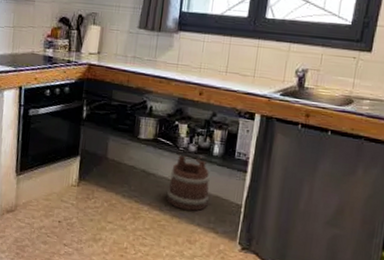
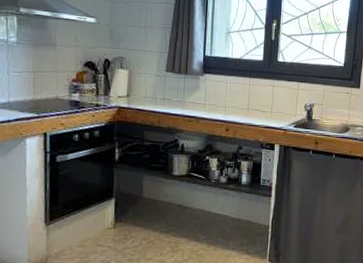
bucket: present [167,153,210,211] -> none [203,185,240,237]

